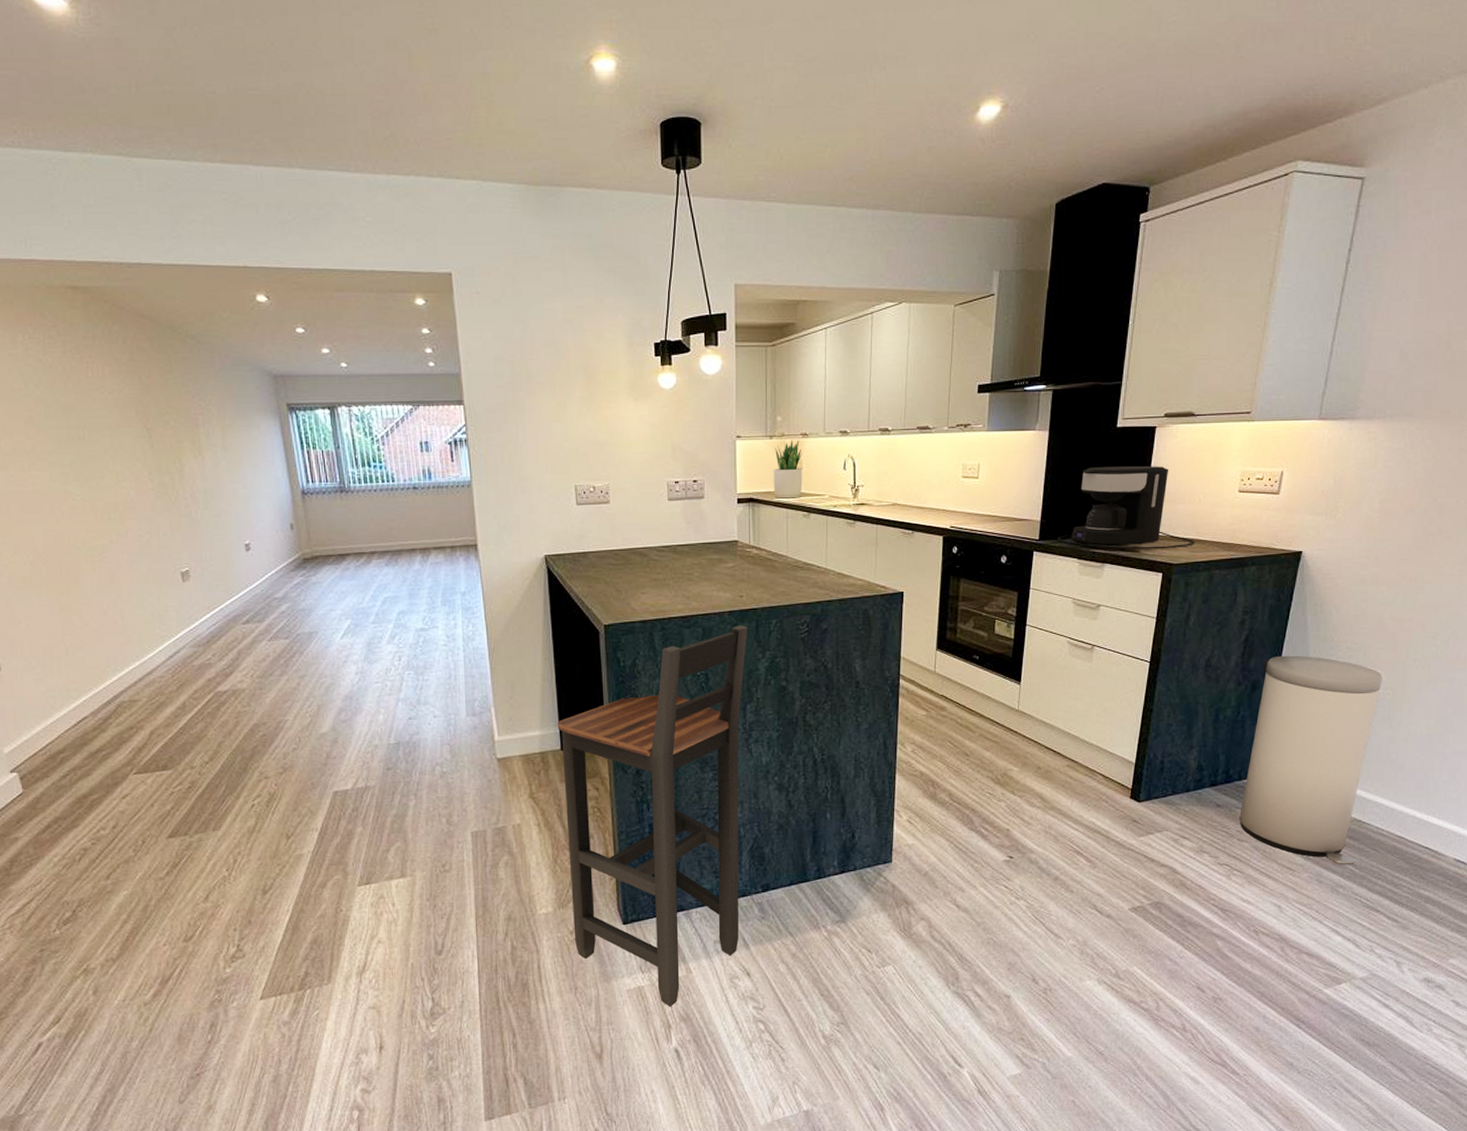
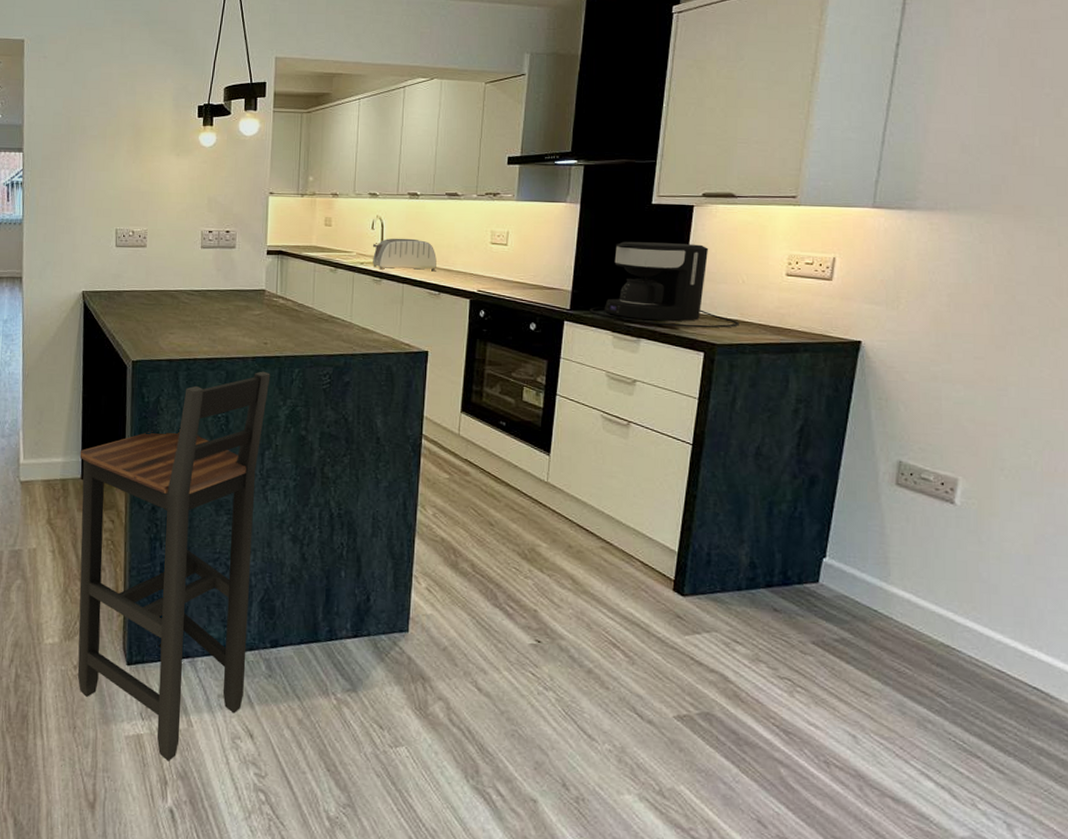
planter: present [773,439,803,499] -> none [302,198,332,254]
toaster: none [845,477,909,512] -> present [372,238,437,272]
pedal bin: present [1239,655,1383,865] -> none [801,450,966,698]

